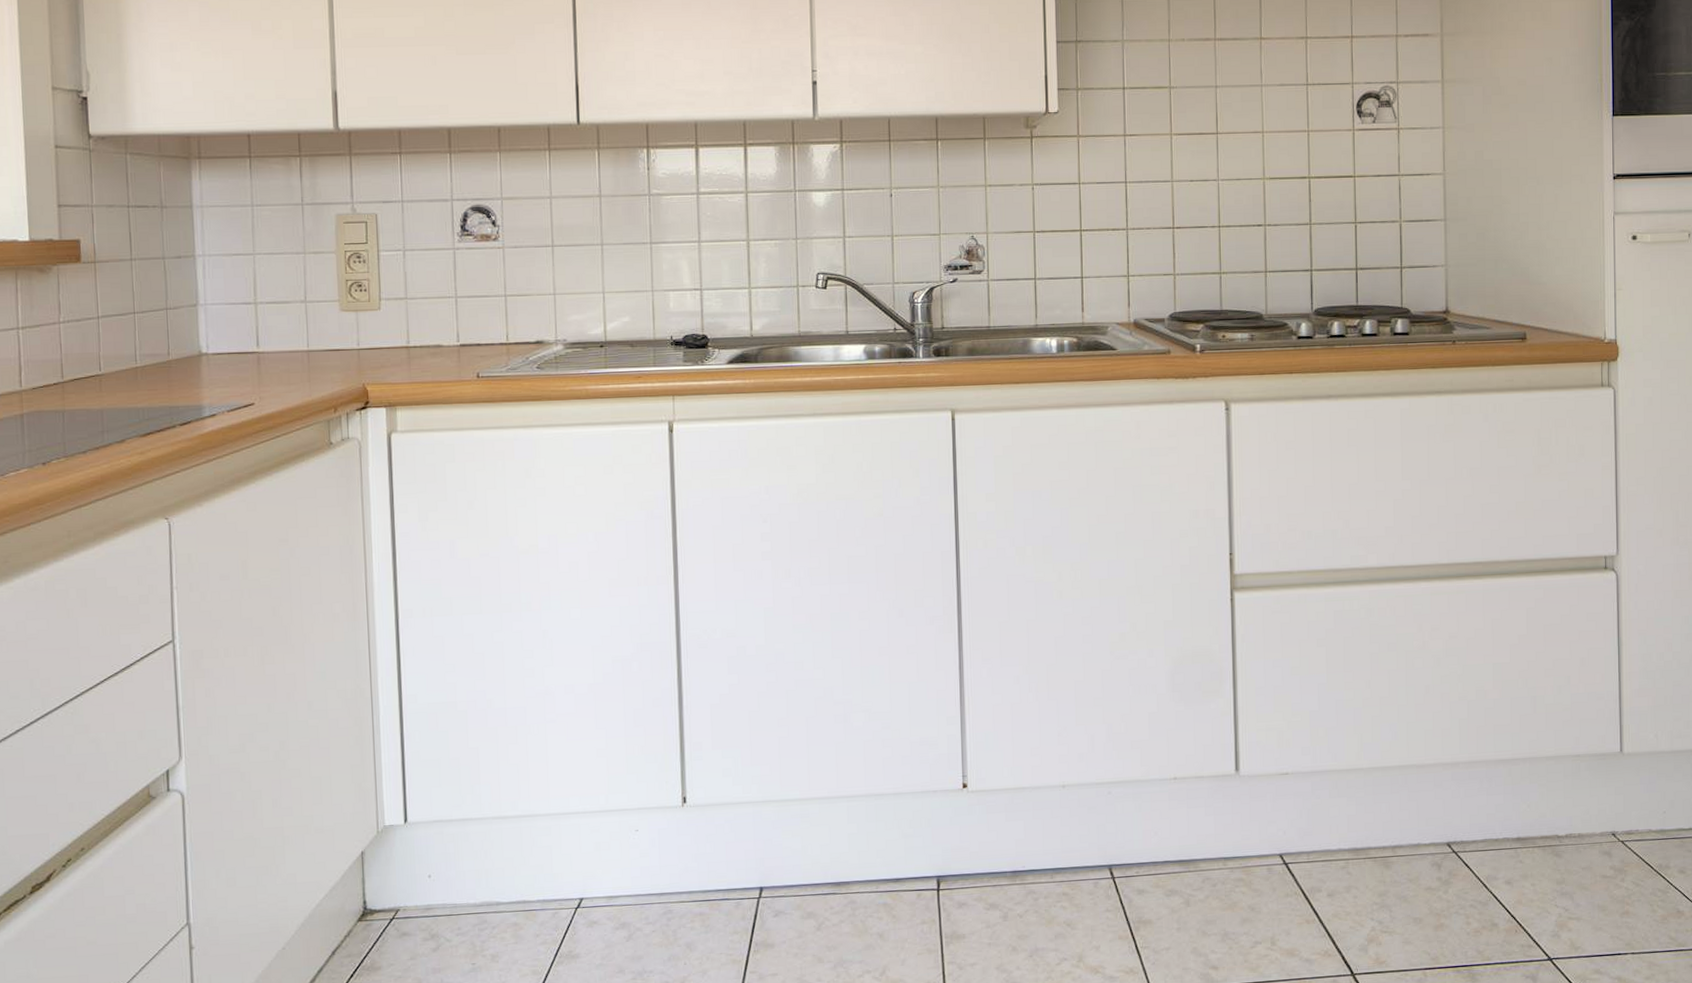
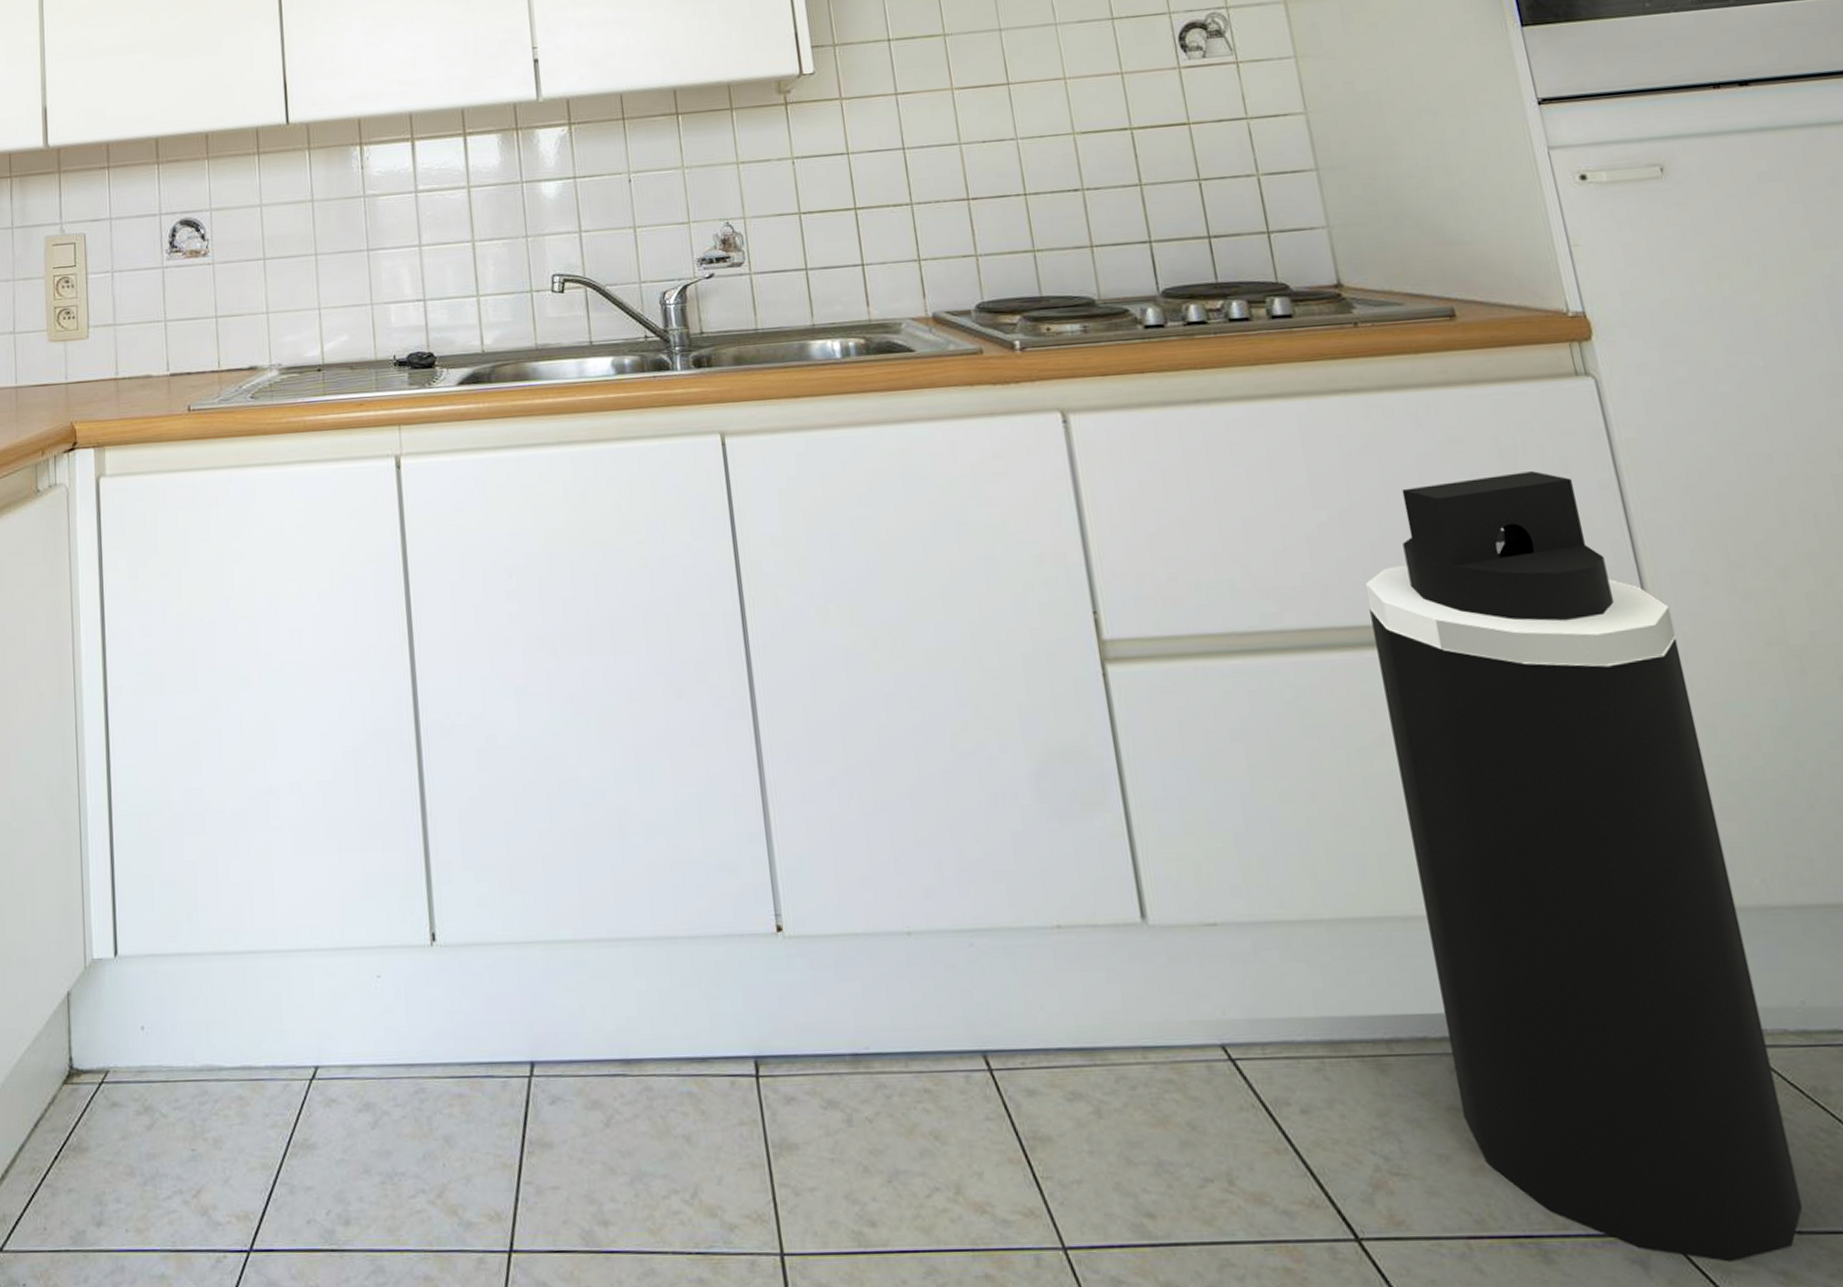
trash can: none [1429,455,1638,974] -> present [1365,471,1803,1262]

